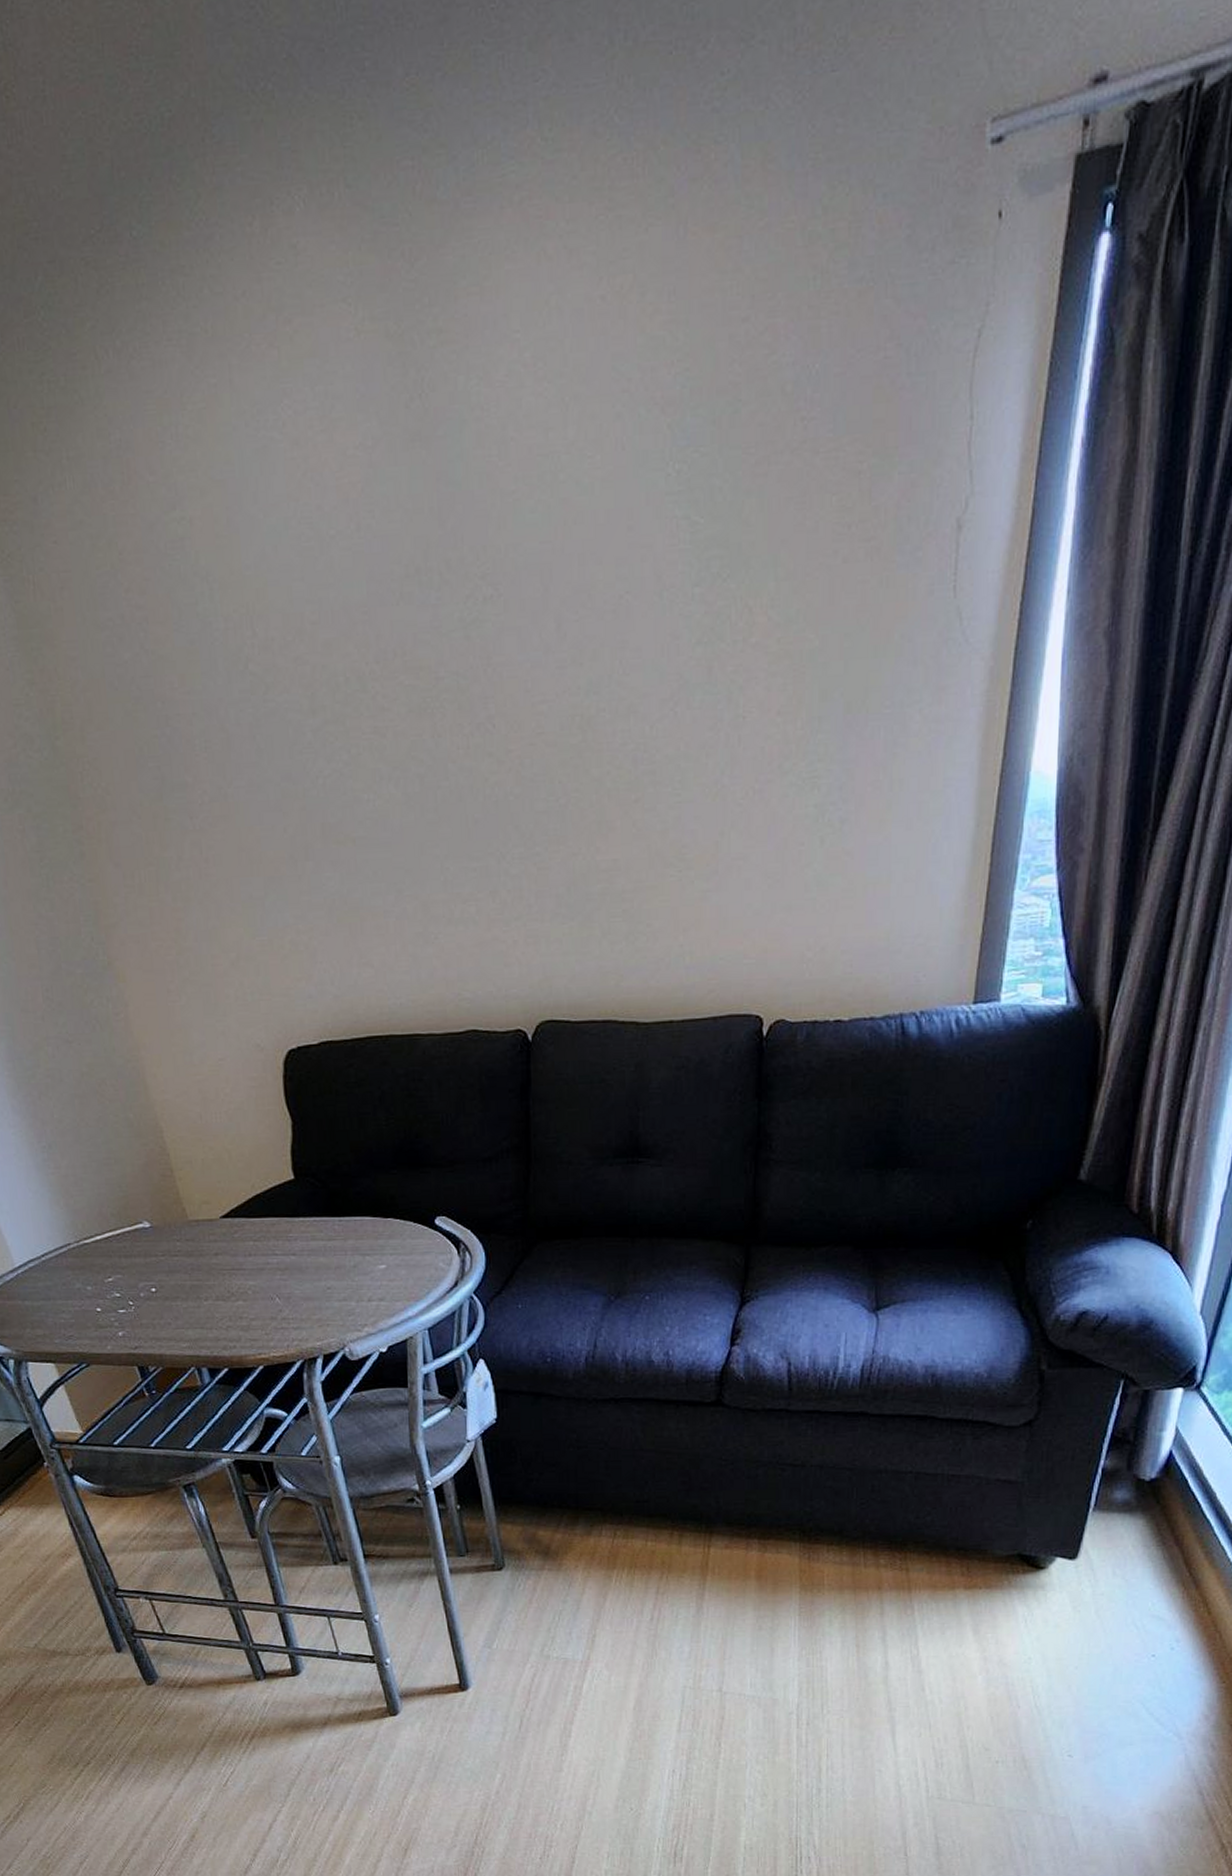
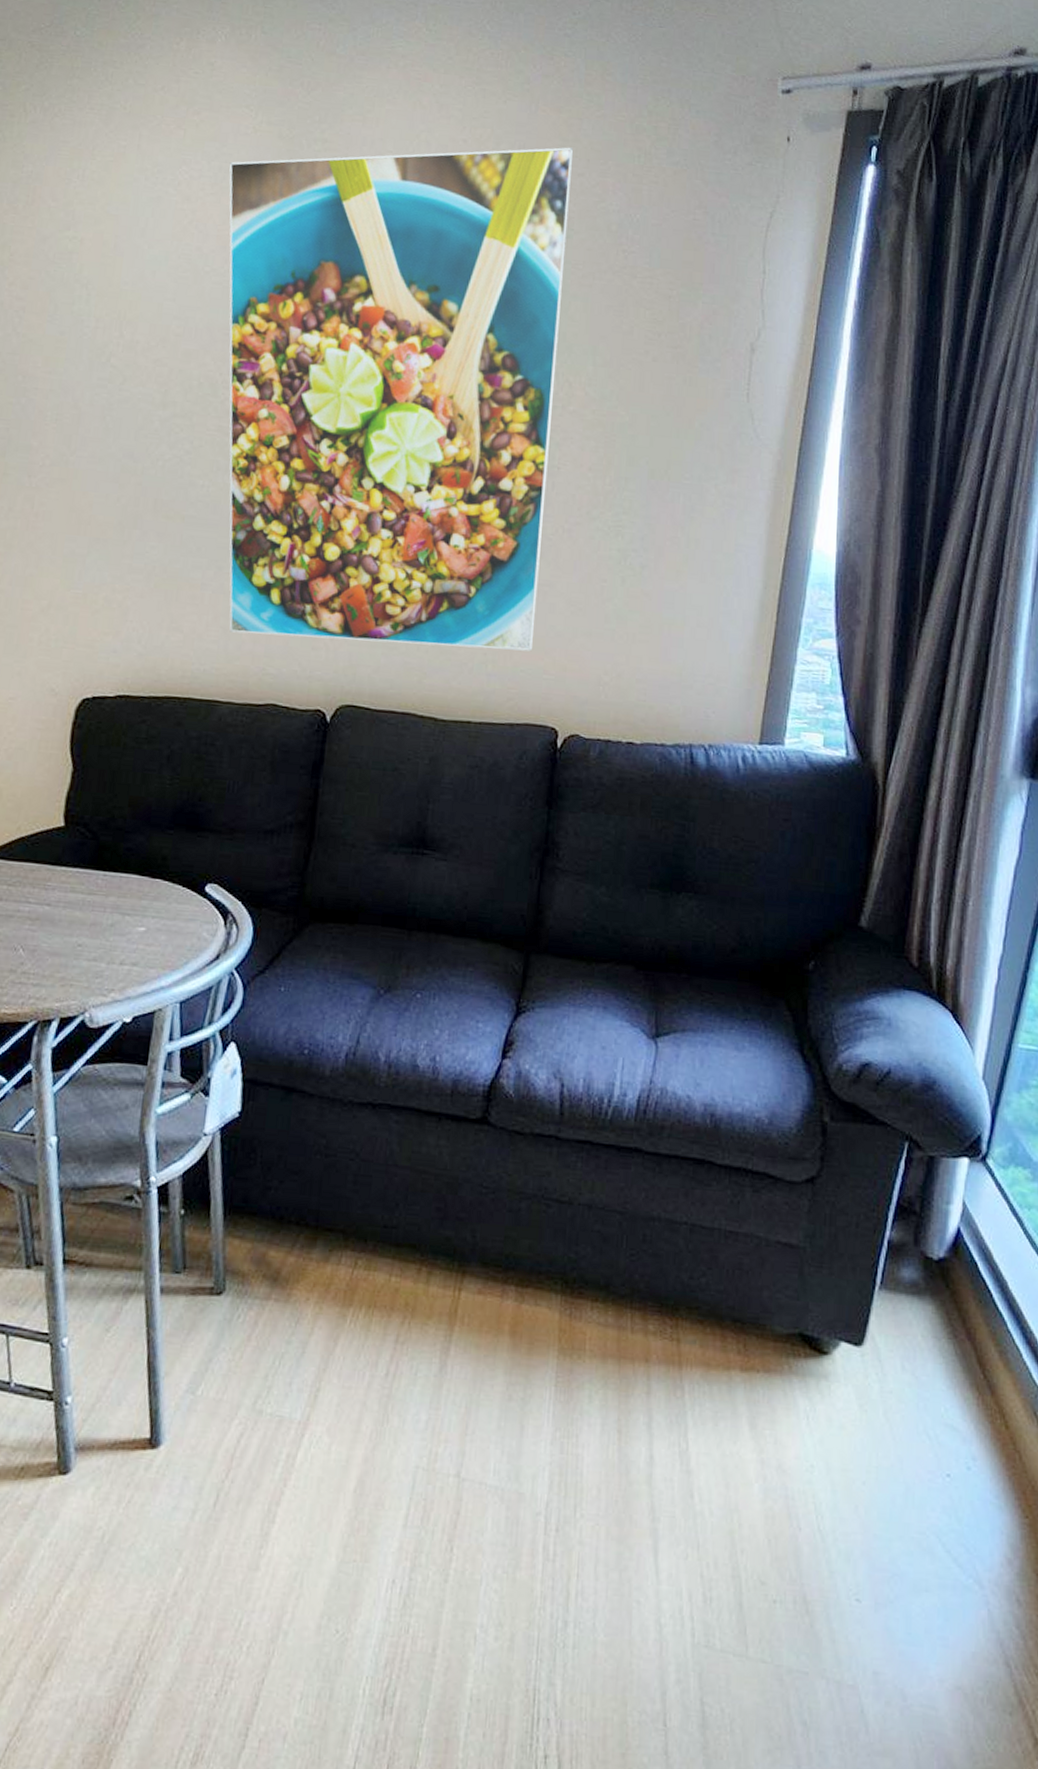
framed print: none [335,281,735,960] -> present [229,147,574,651]

